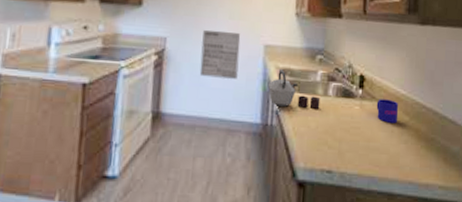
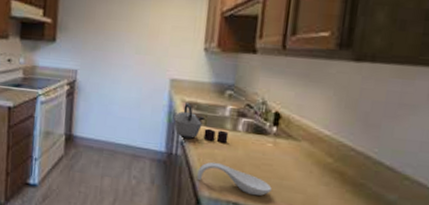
wall art: present [199,30,241,79] -> none [107,64,147,110]
spoon rest: none [292,129,360,161] -> present [197,161,272,196]
mug: present [376,99,399,123] -> none [293,138,321,164]

